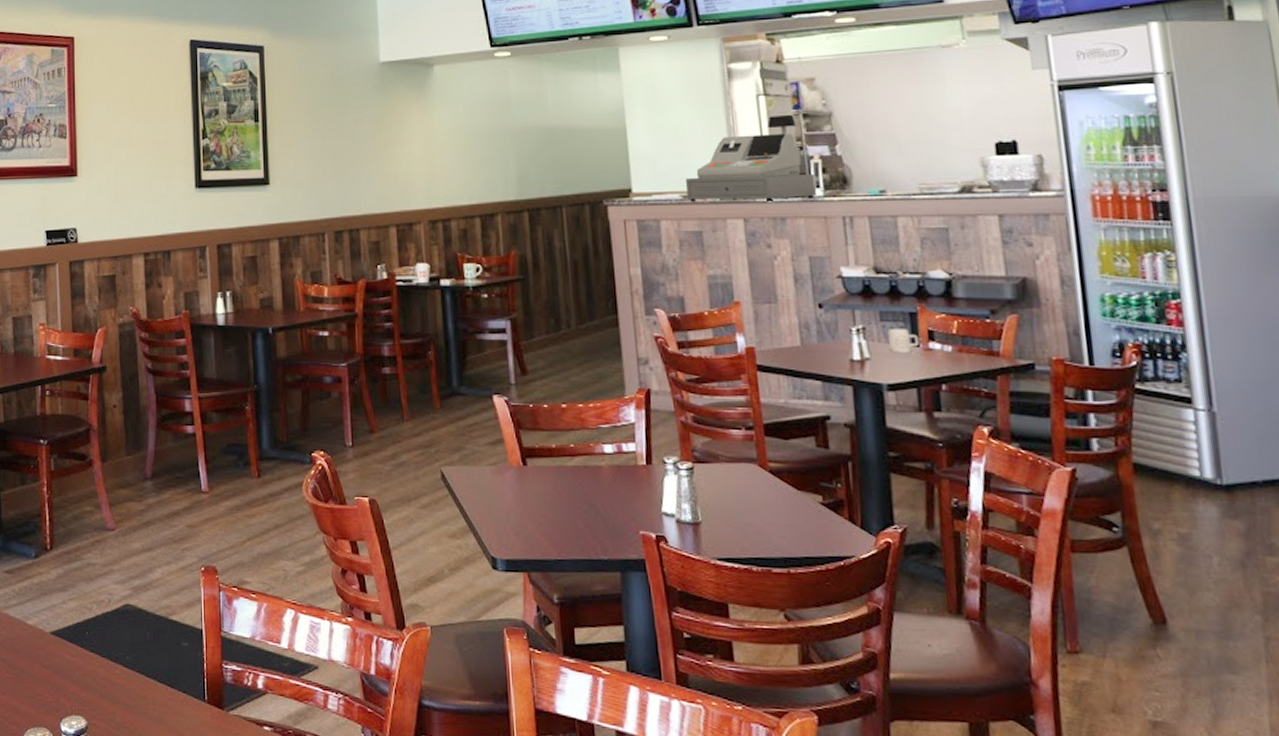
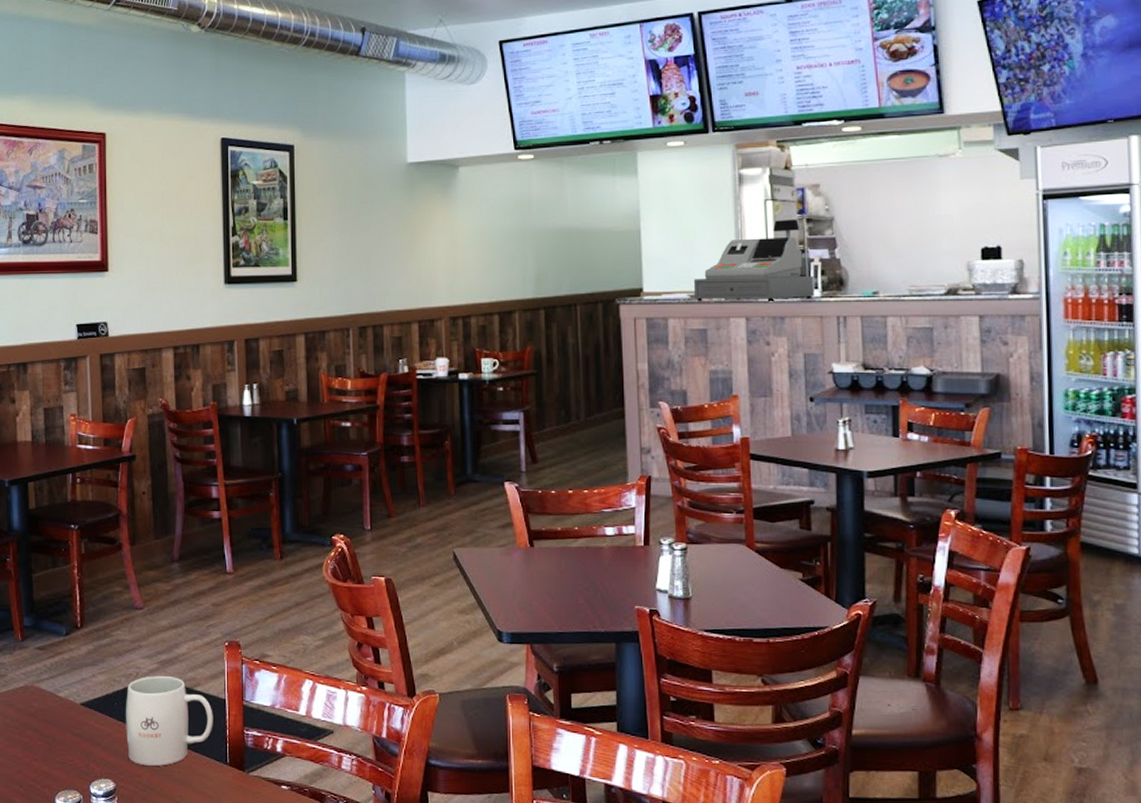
mug: none [97,602,190,703] -> present [125,675,213,767]
mug: present [887,329,920,355] -> none [871,421,899,444]

